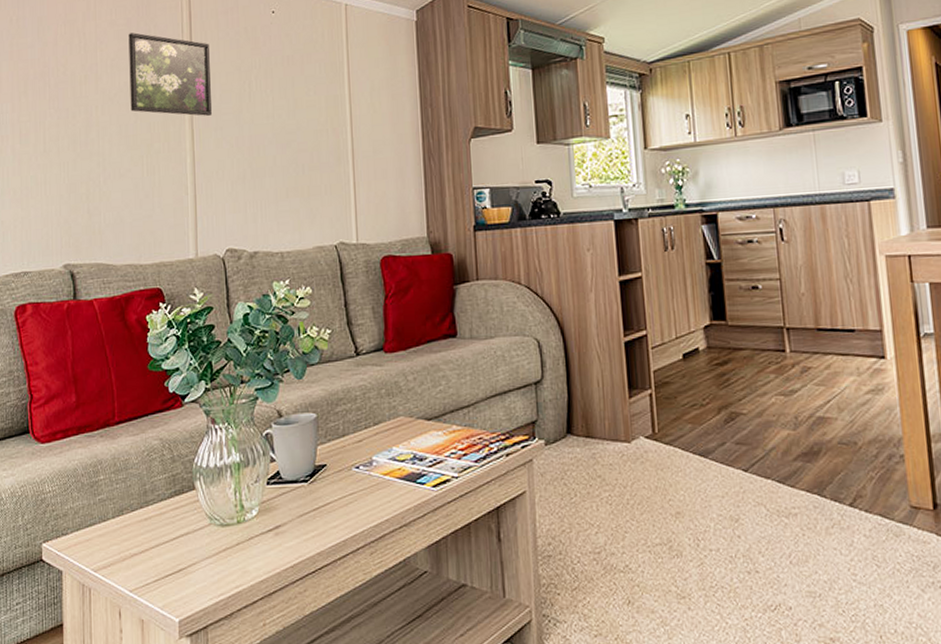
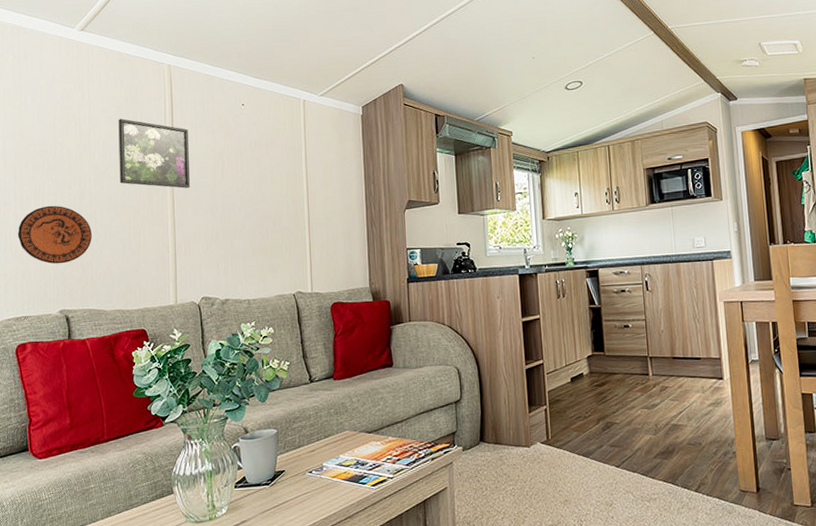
decorative plate: none [15,138,99,210] -> present [17,205,92,264]

